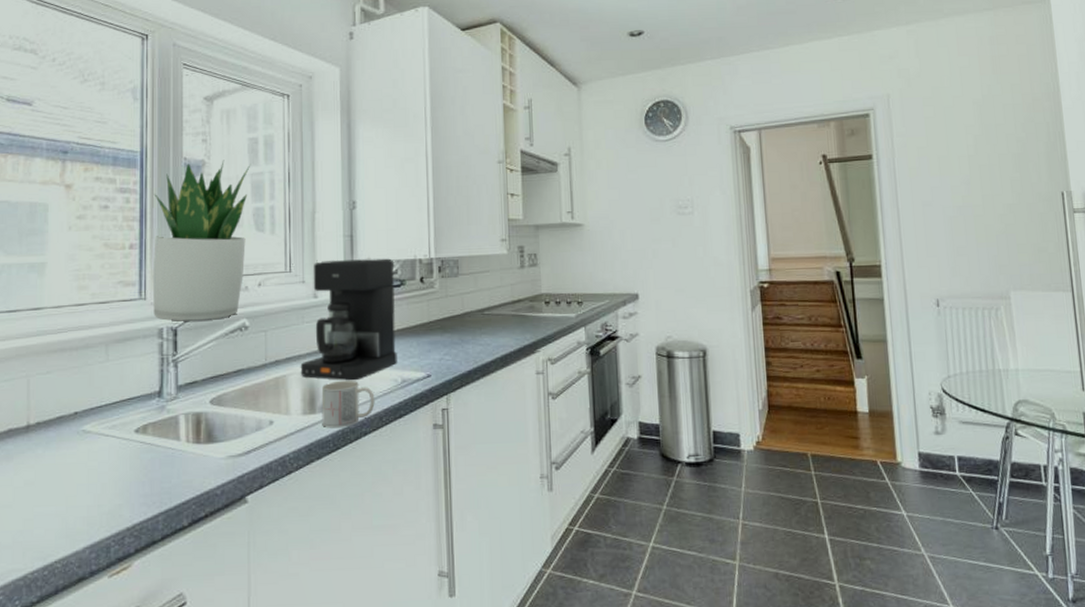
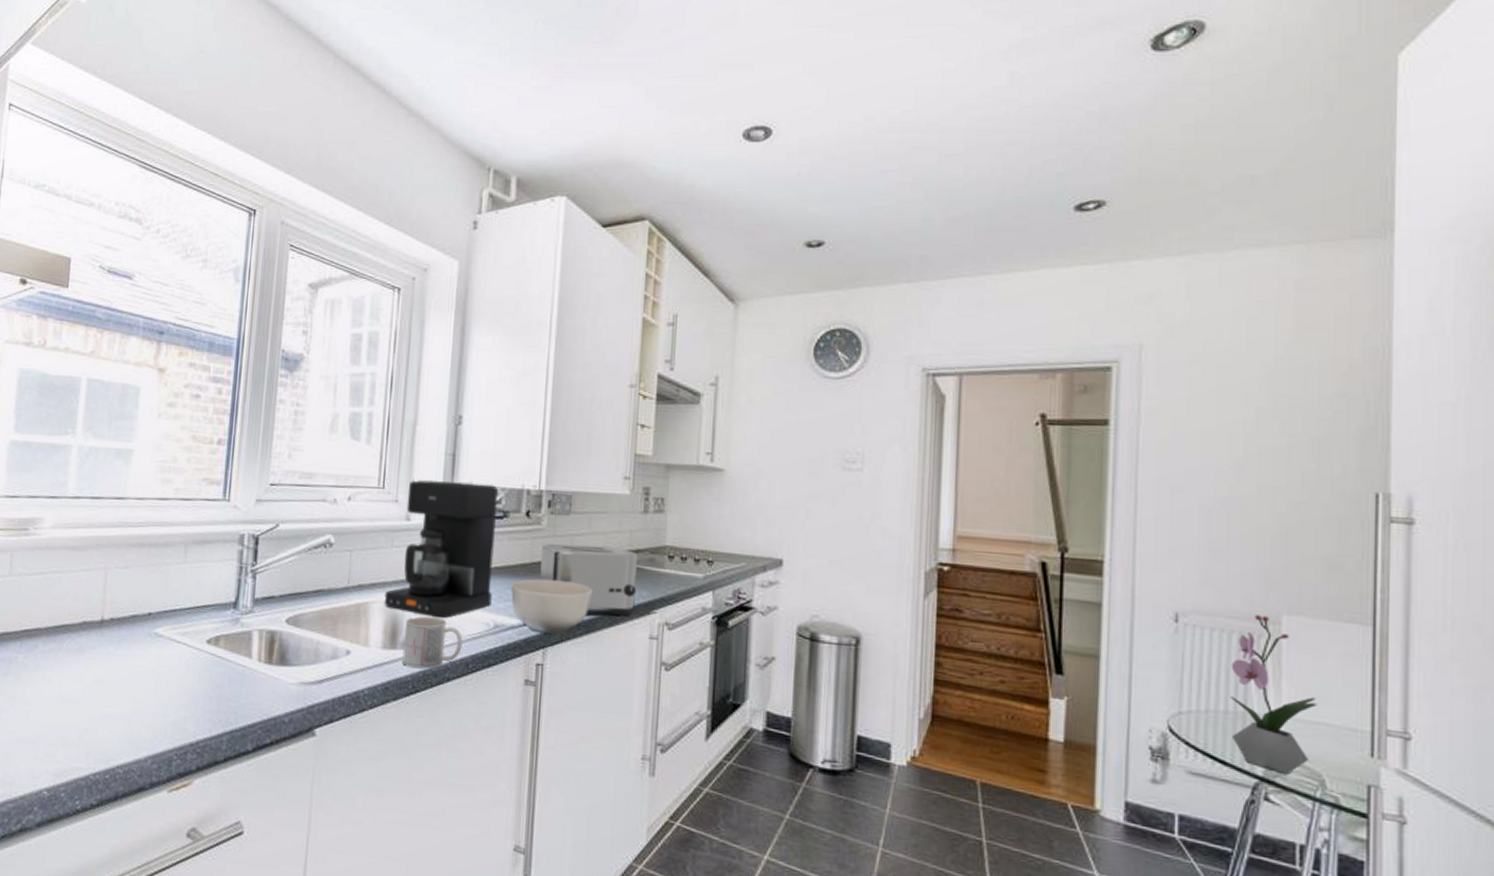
planter: present [152,160,251,322] -> none [236,356,352,532]
bowl: none [413,334,485,382] -> present [511,579,593,635]
toaster: none [437,299,522,362] -> present [540,543,639,617]
flower arrangement: none [980,293,1042,414] -> present [1230,615,1317,776]

